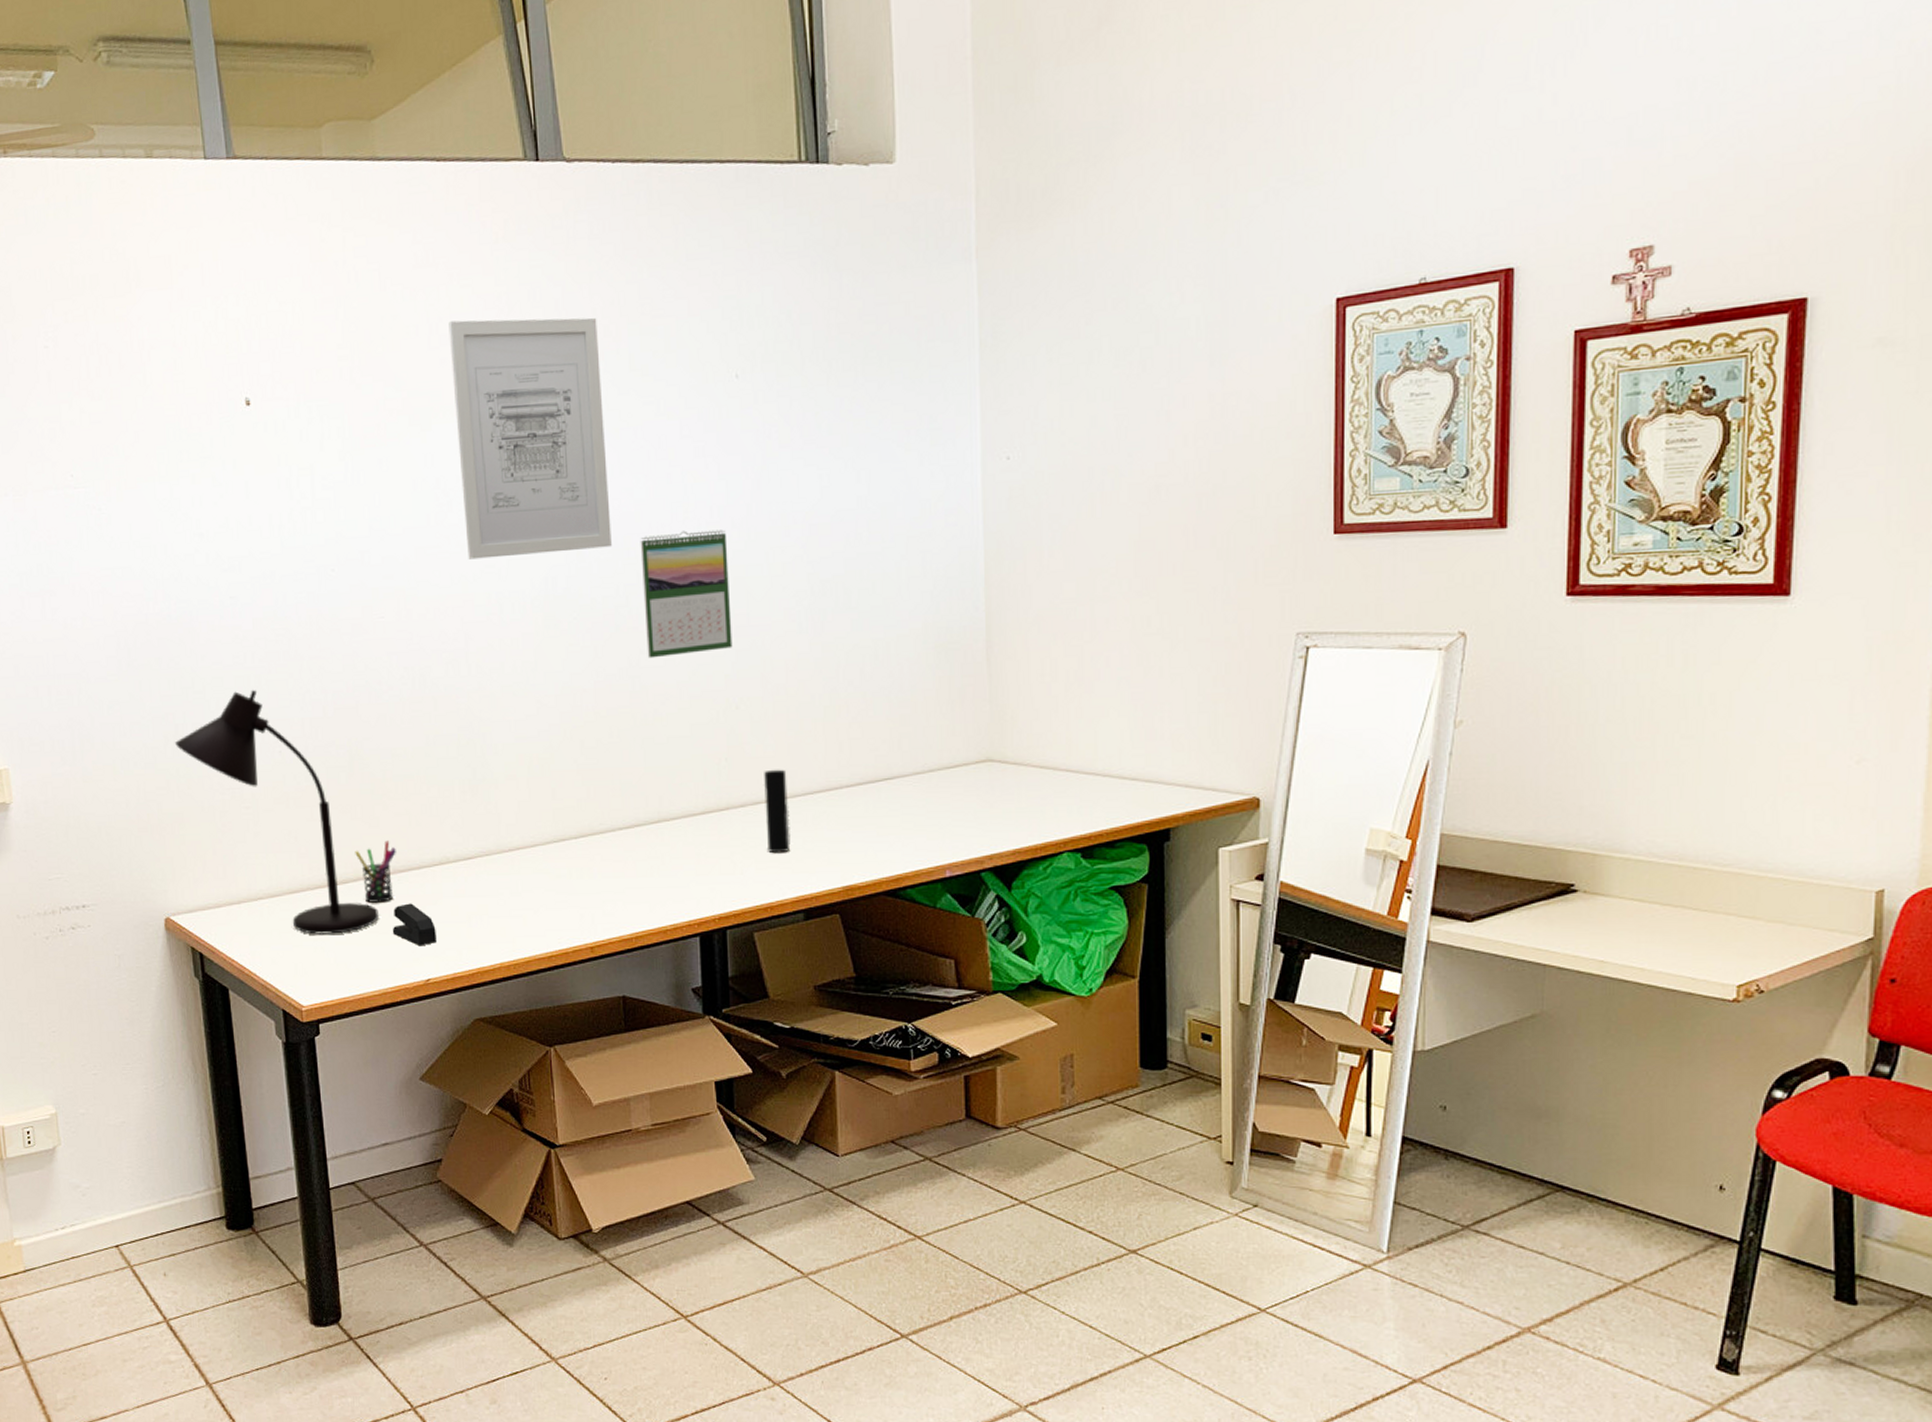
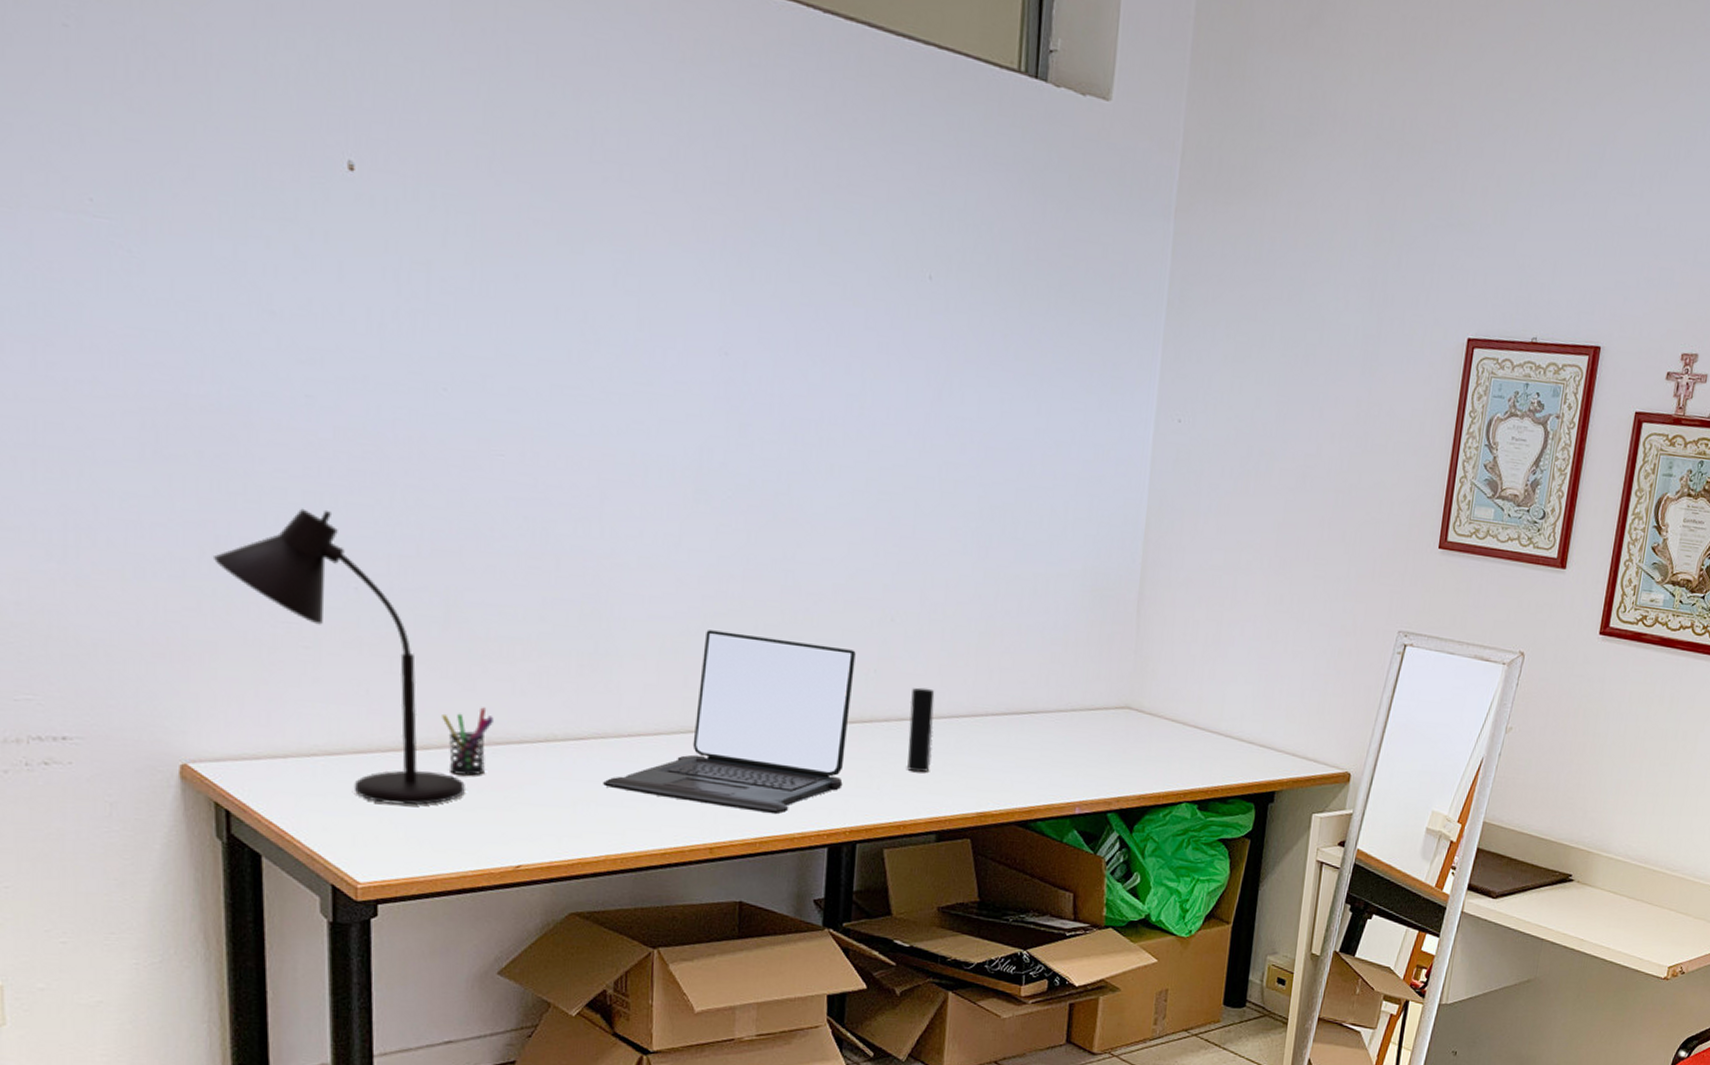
stapler: present [392,903,437,947] -> none [479,780,534,829]
wall art: present [448,317,612,560] -> none [613,136,788,429]
laptop: none [492,741,707,909] -> present [603,630,856,815]
calendar: present [640,529,733,659] -> none [804,424,901,558]

